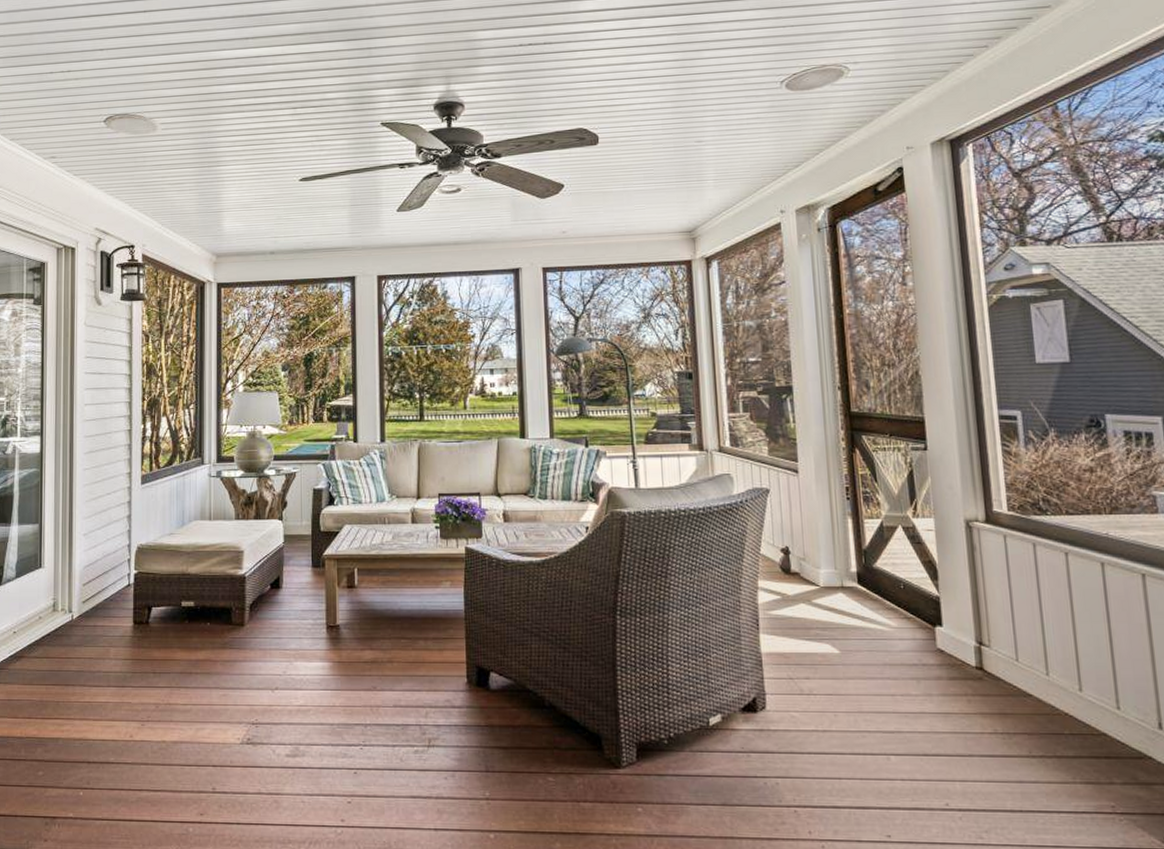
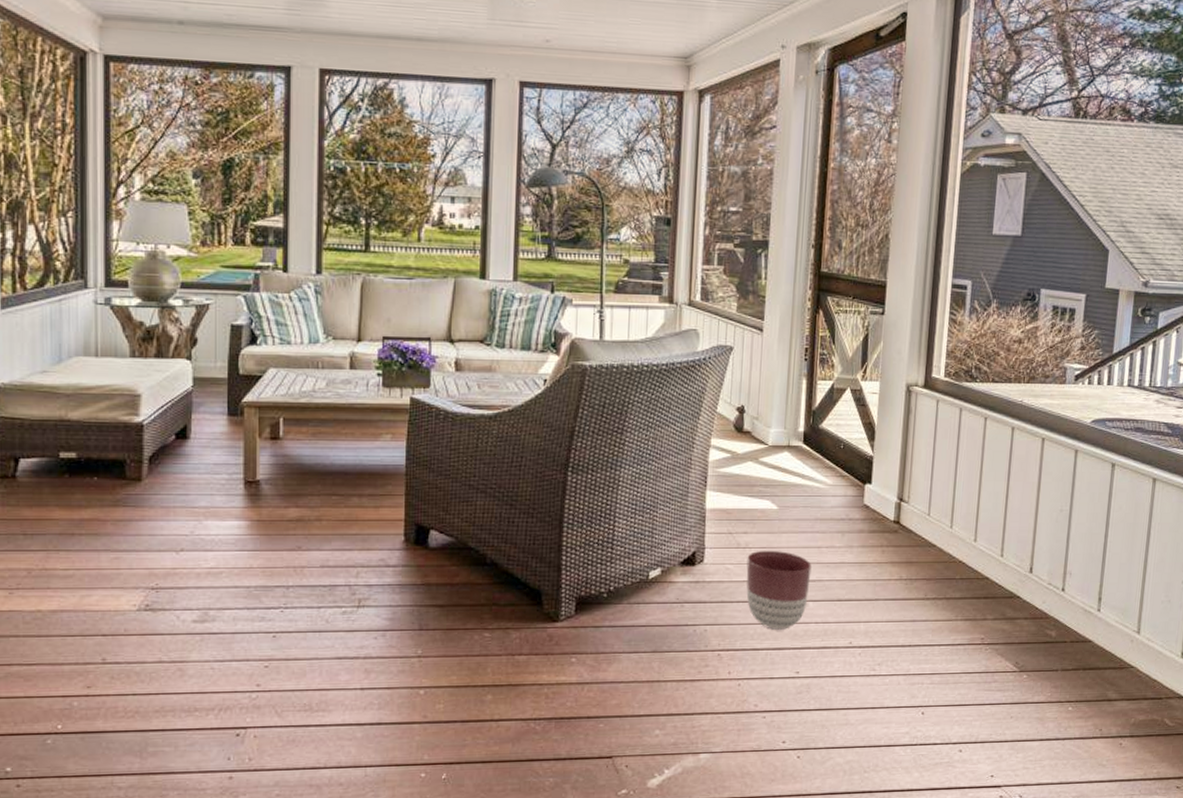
planter: none [813,697,889,786] -> present [746,550,812,630]

